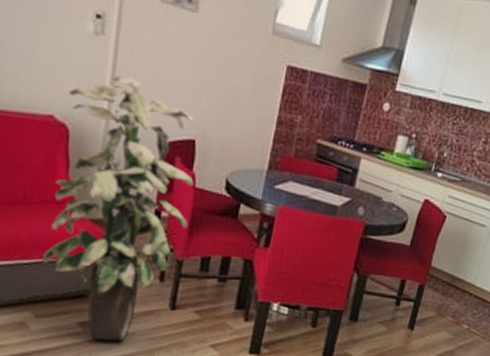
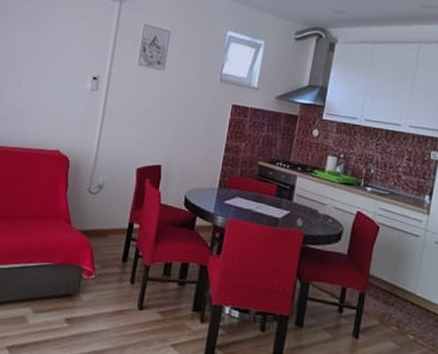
indoor plant: present [42,76,194,341] -> none [42,119,160,337]

